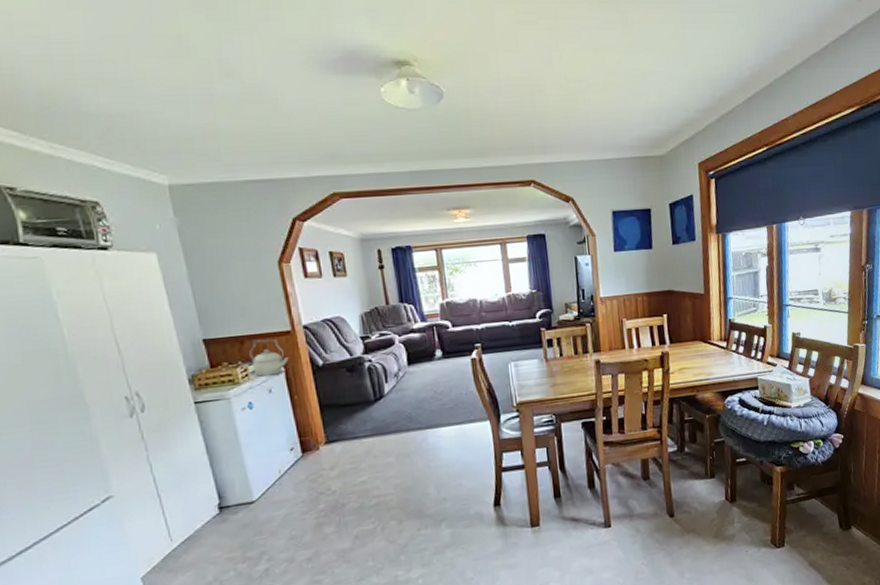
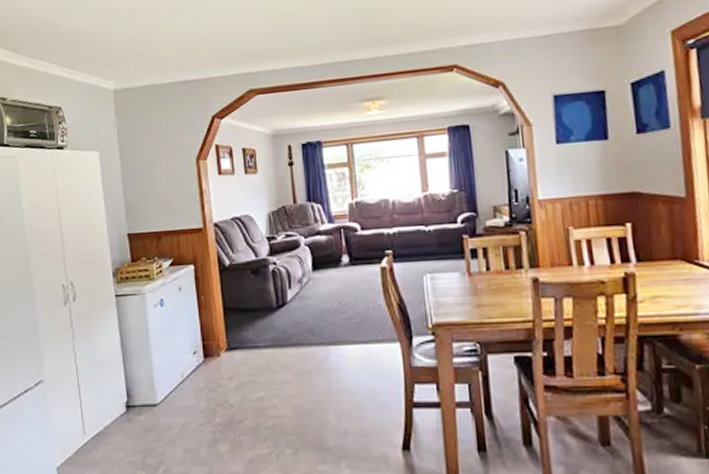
kettle: present [249,339,289,377] -> none [165,235,199,274]

